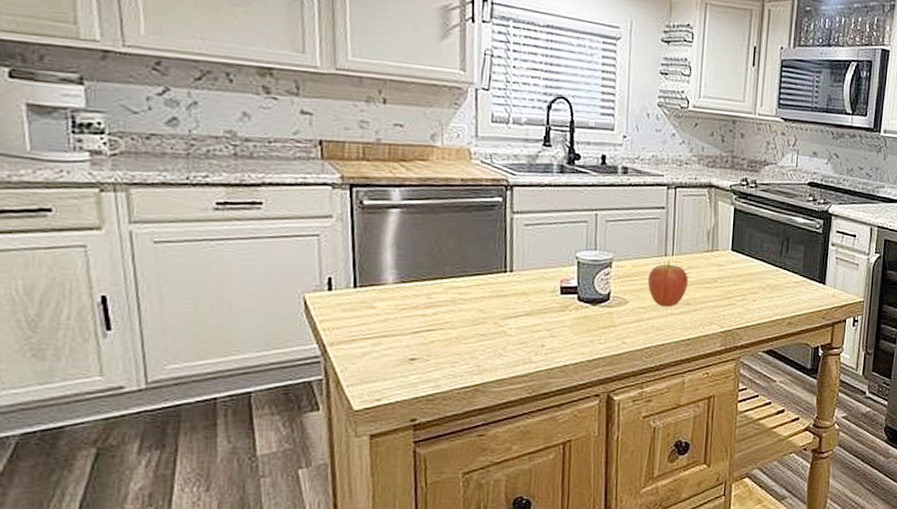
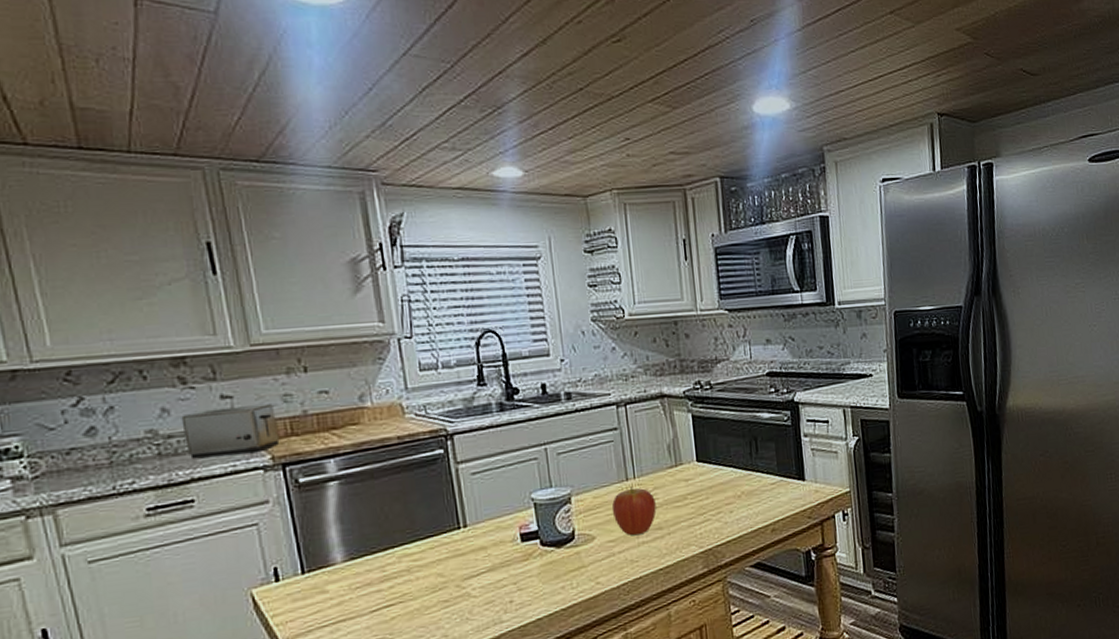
toaster: none [260,121,352,170] -> present [181,404,280,460]

